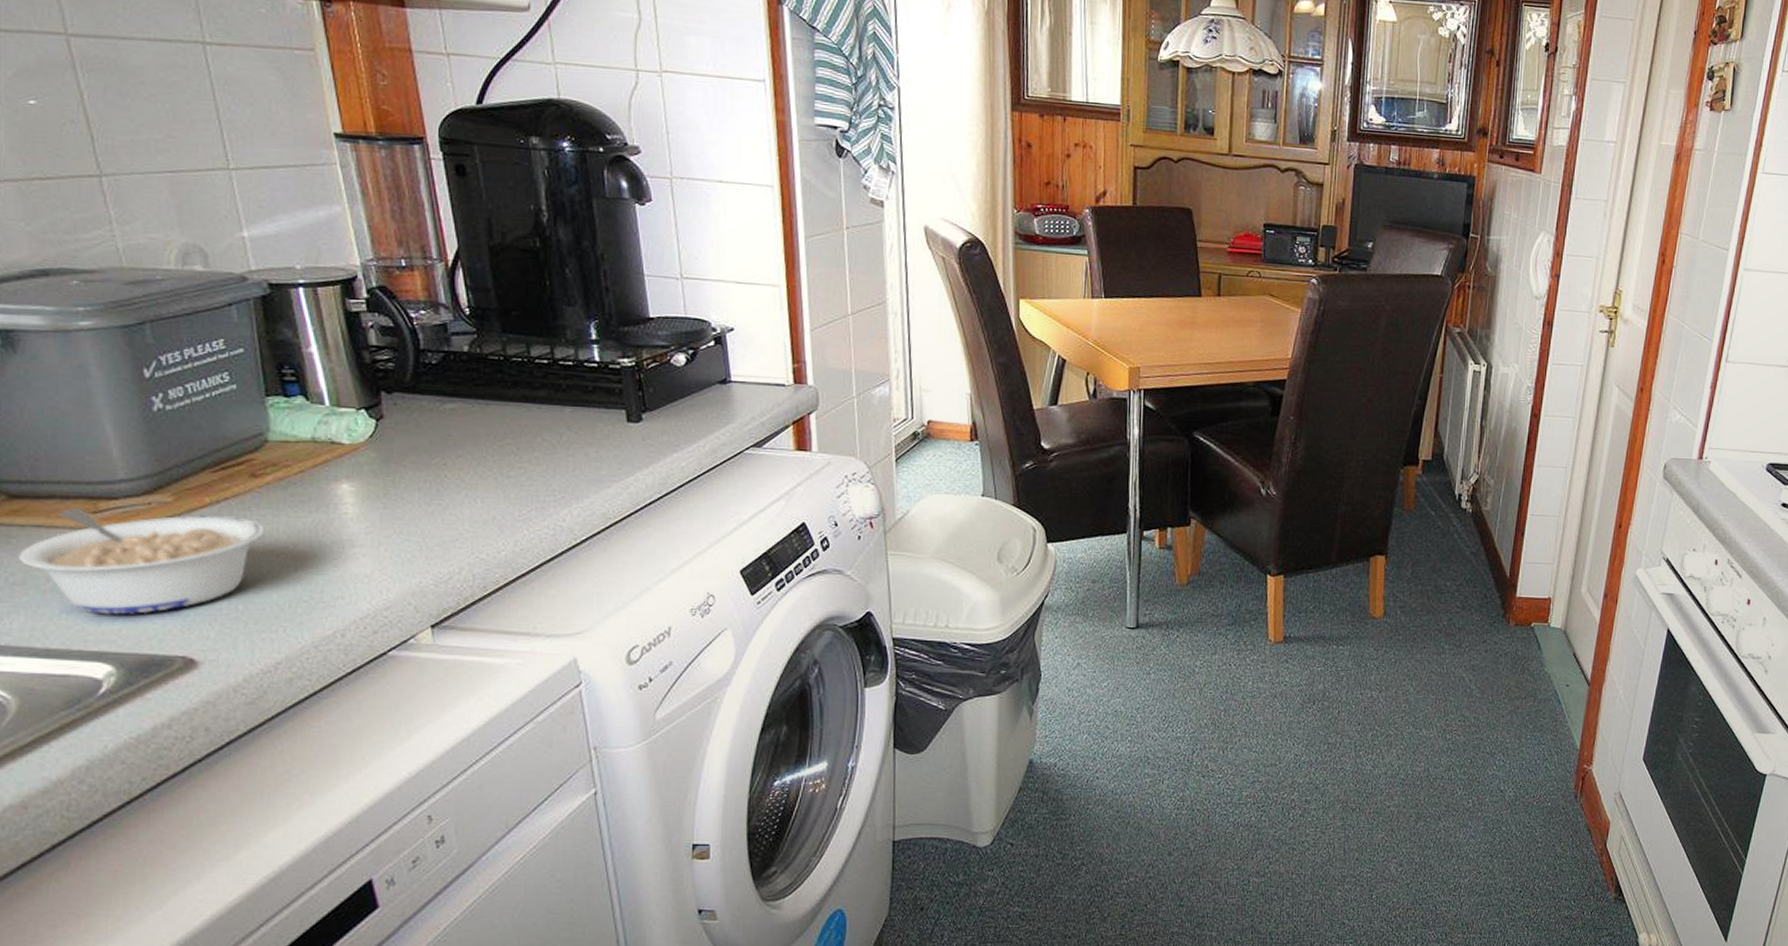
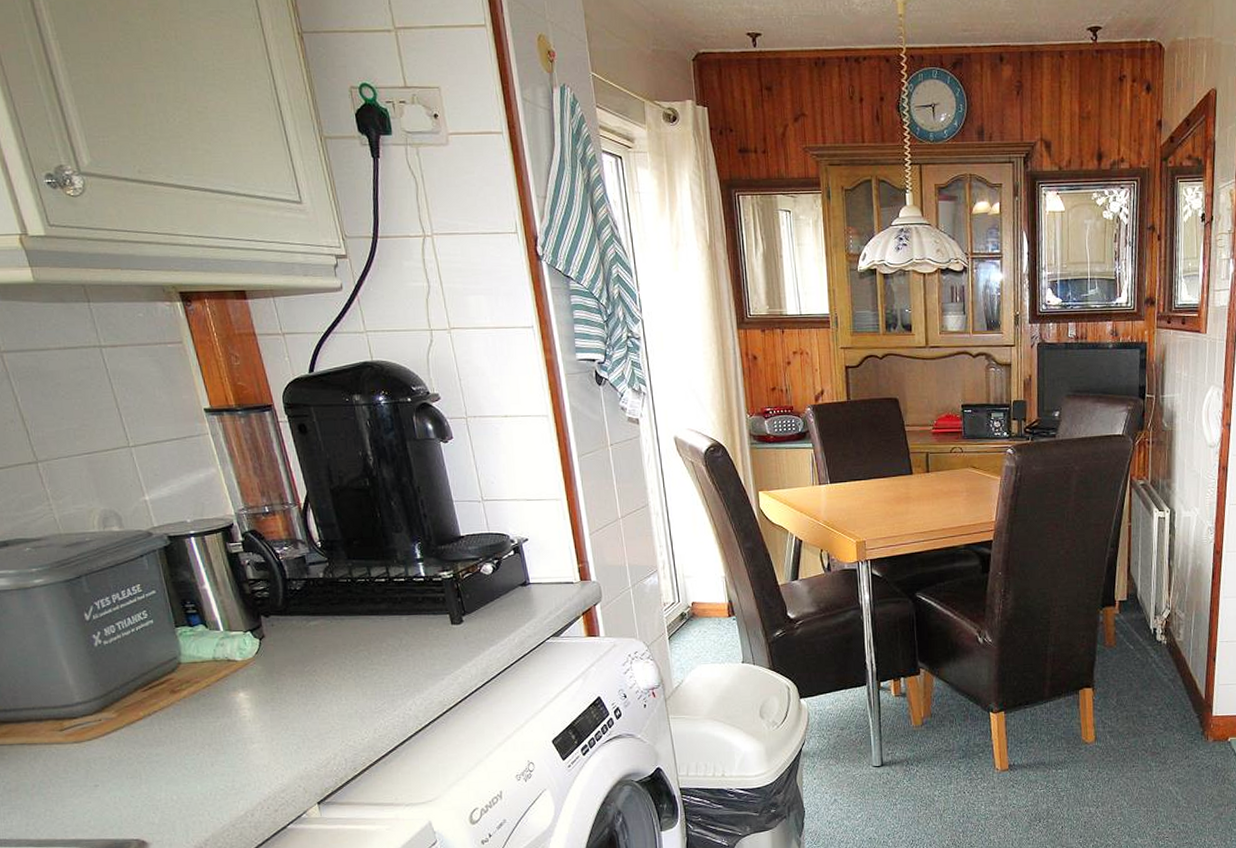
legume: present [19,508,266,615] -> none [11,725,187,810]

